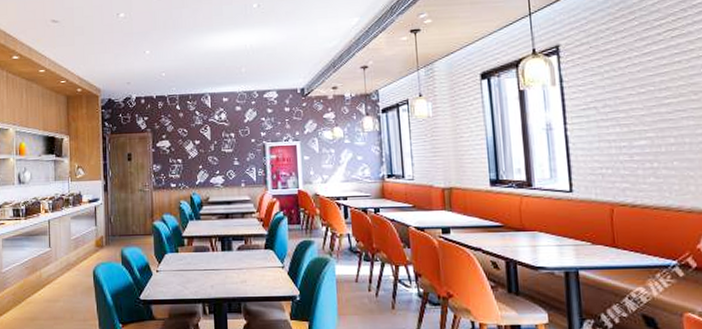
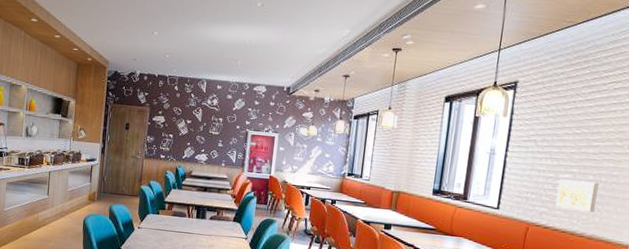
wall art: none [635,145,688,181] -> present [555,178,599,212]

